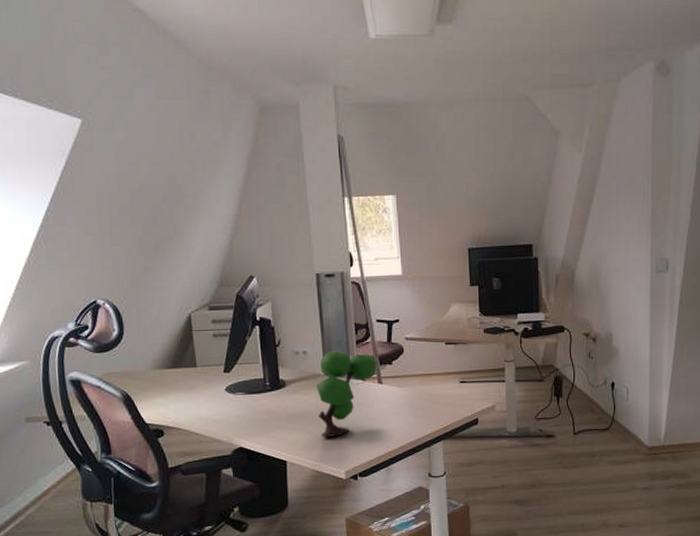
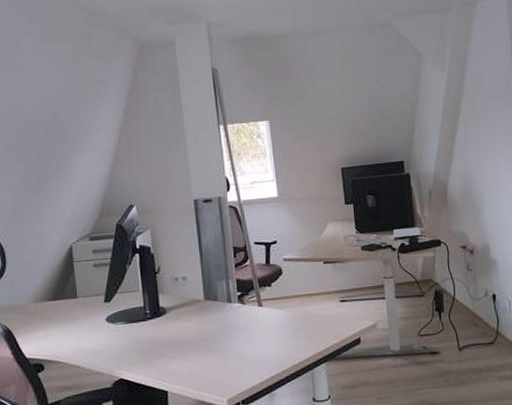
plant: present [316,350,377,437] -> none [196,274,257,365]

